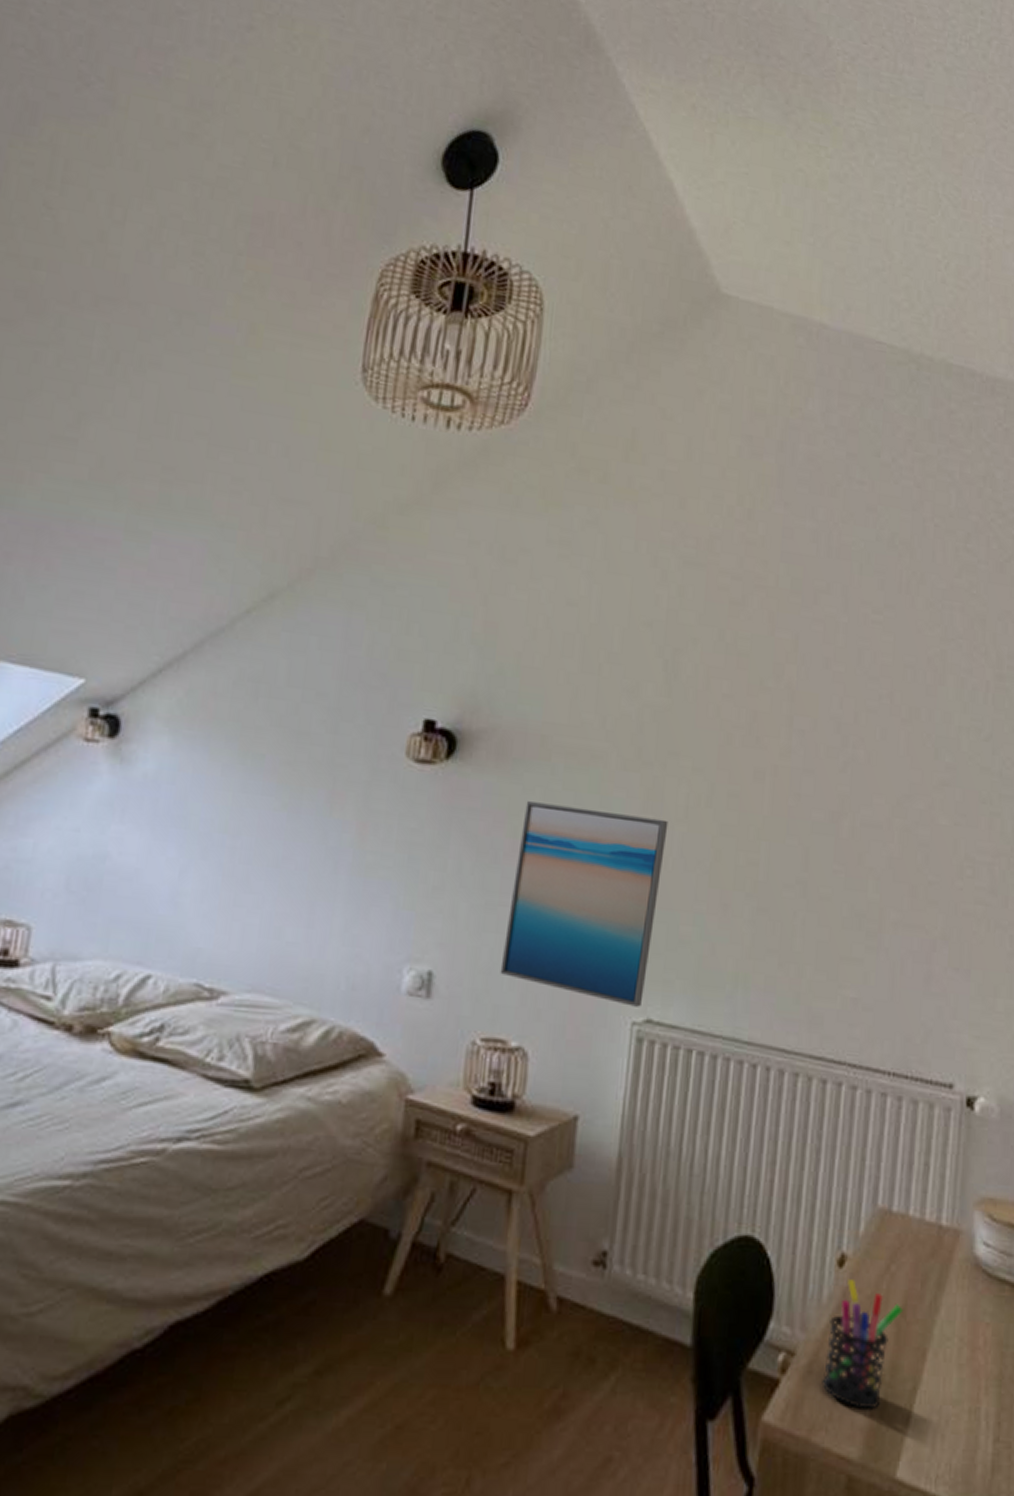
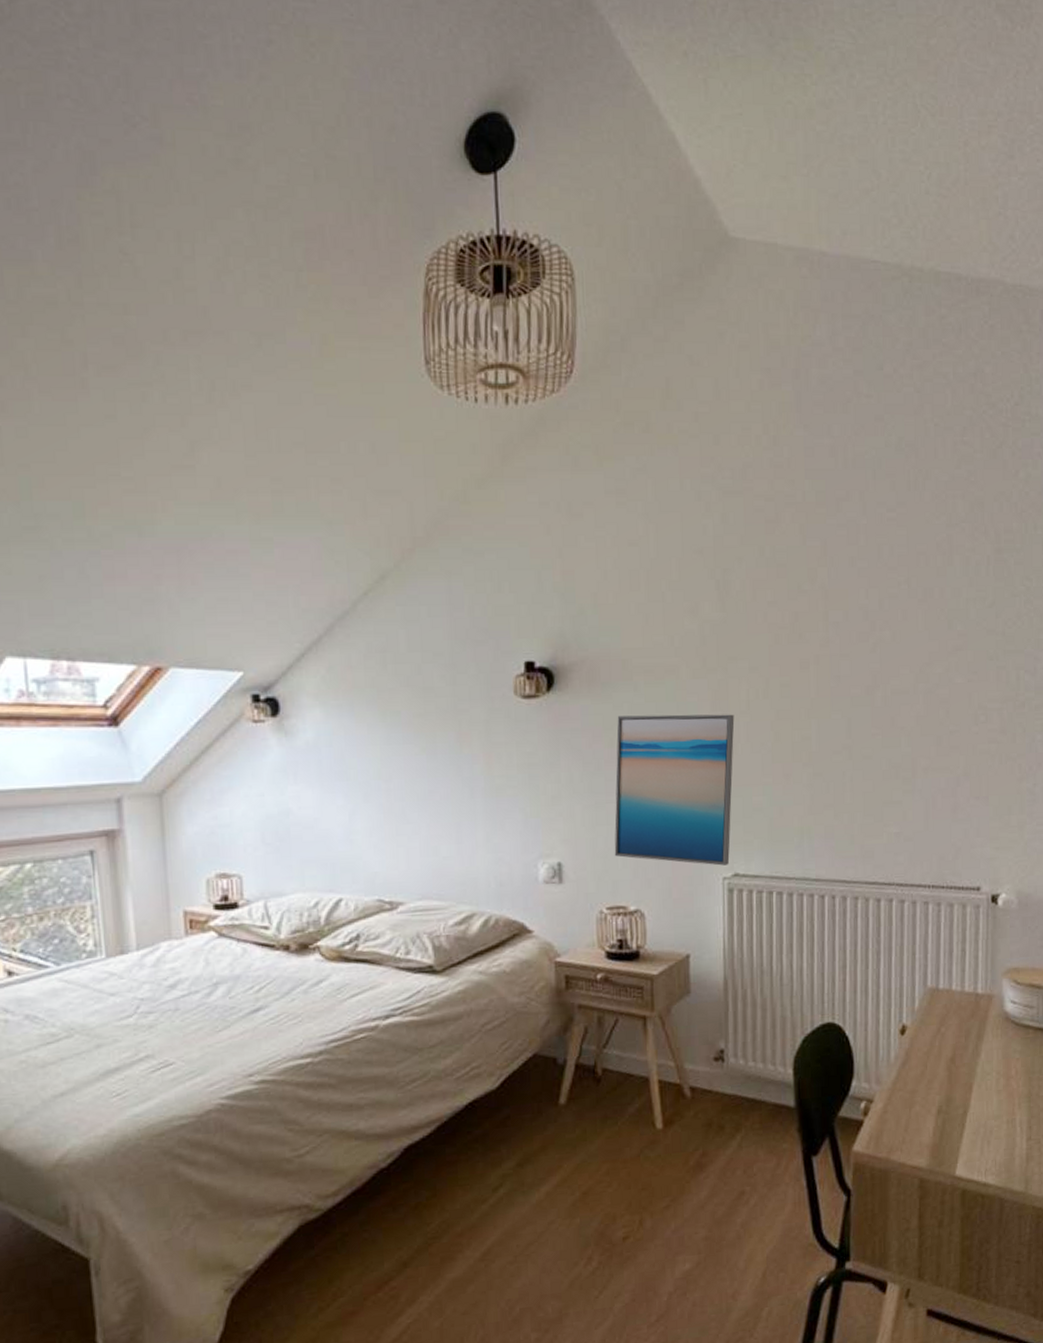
pen holder: present [821,1279,904,1410] -> none [895,1042,953,1132]

